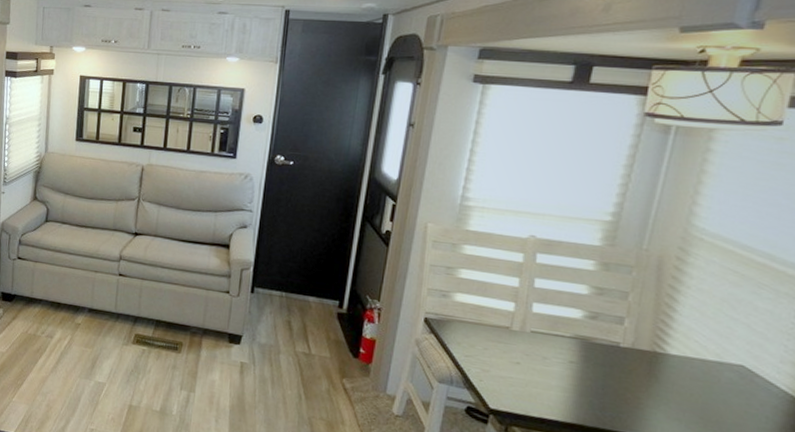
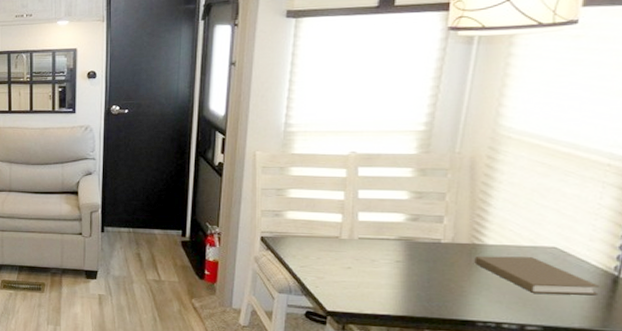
book: none [654,365,787,425] -> present [474,255,599,296]

